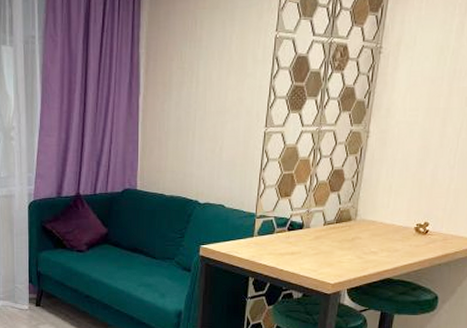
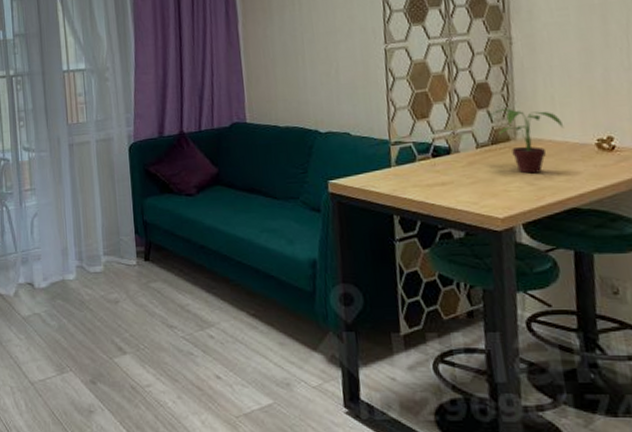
potted plant: none [337,193,394,249] -> present [487,108,565,174]

